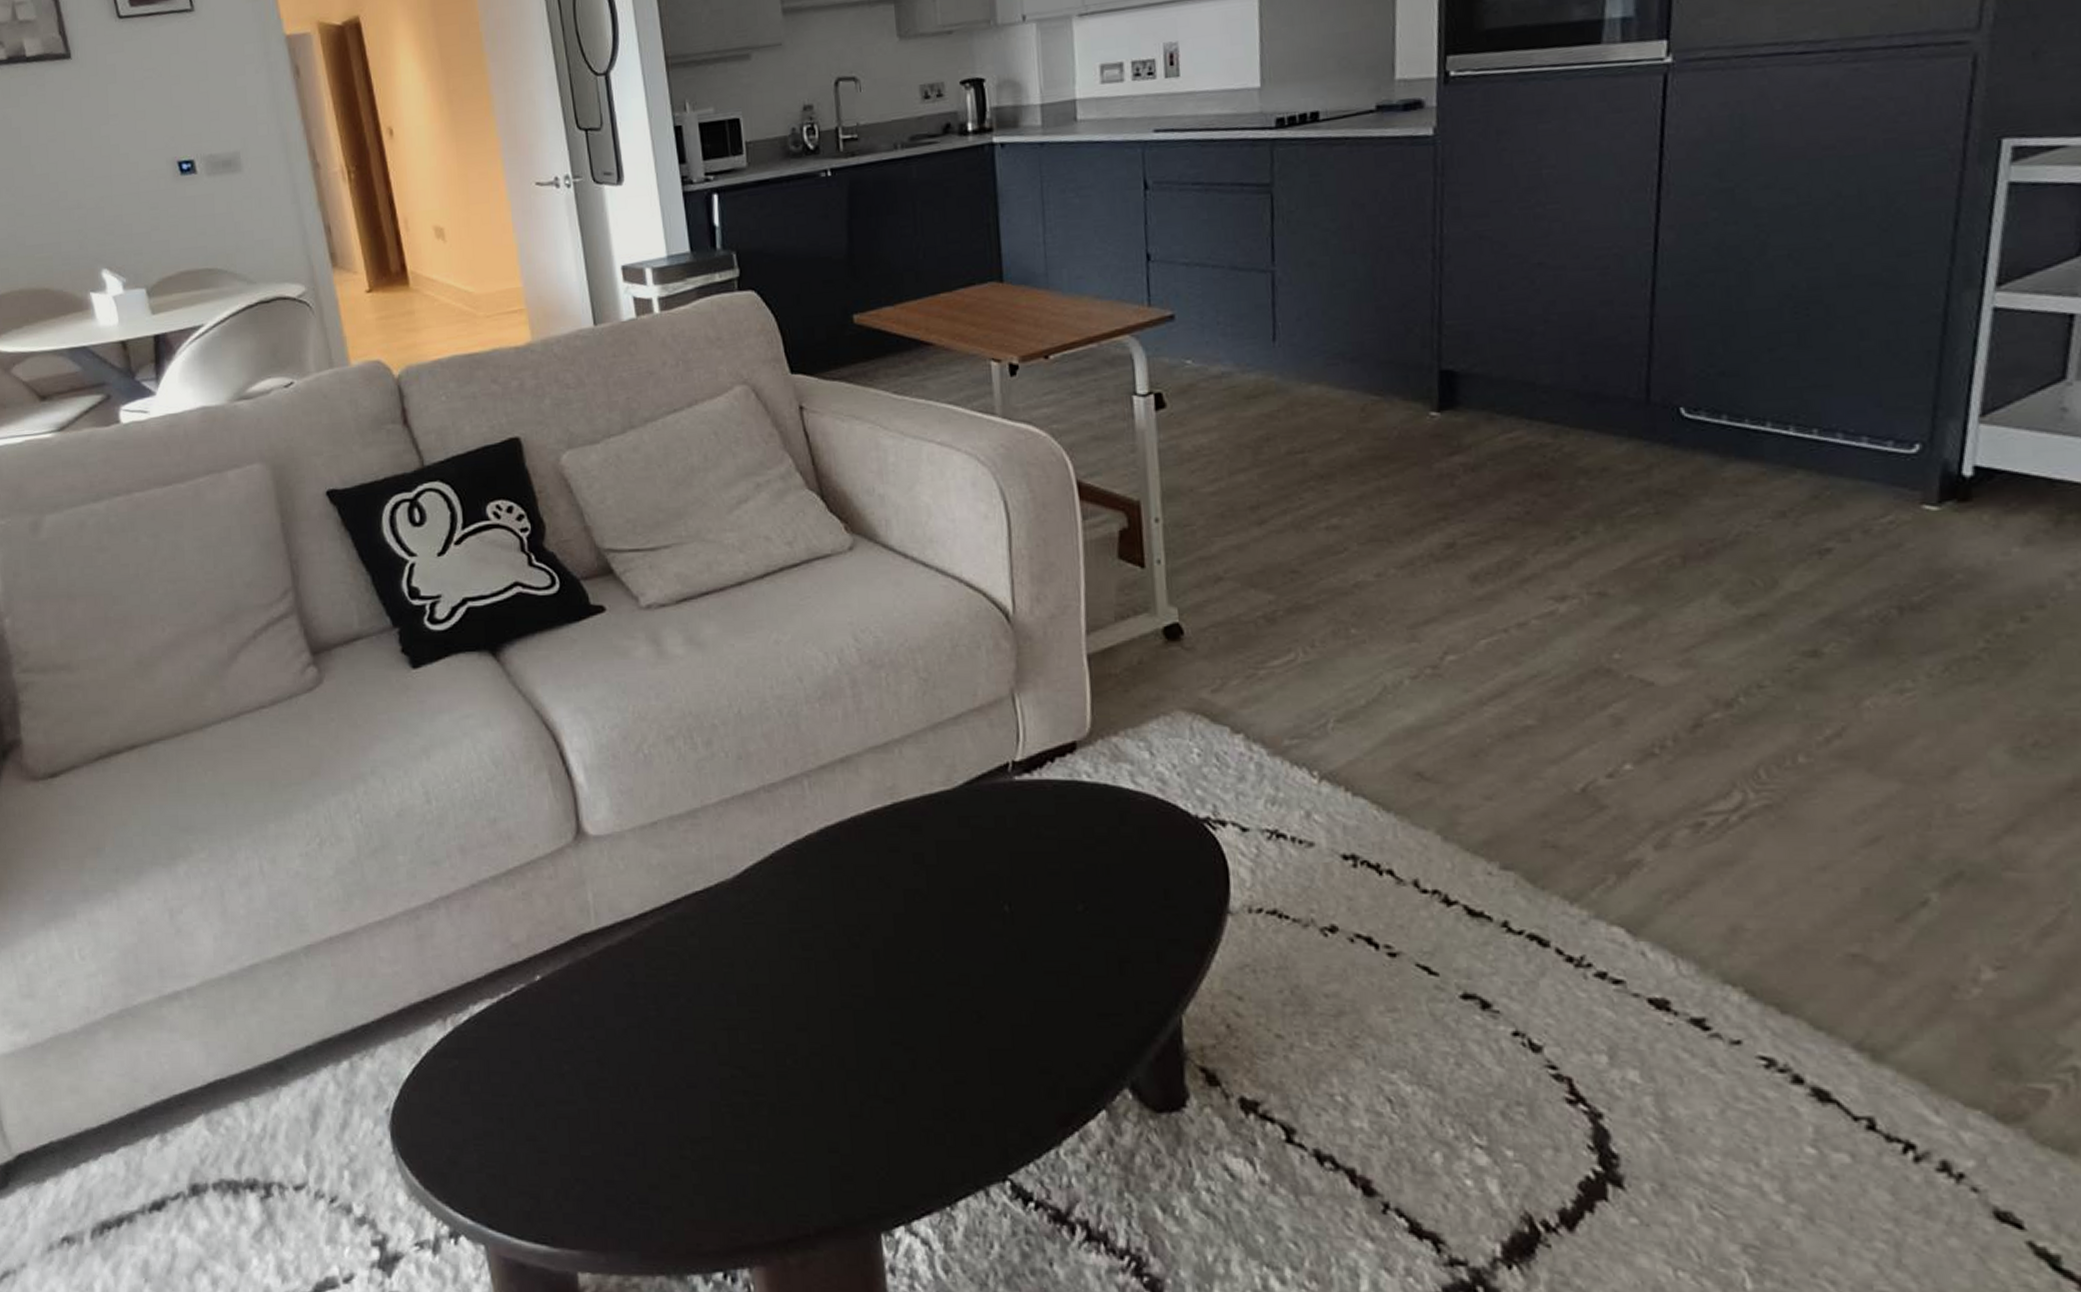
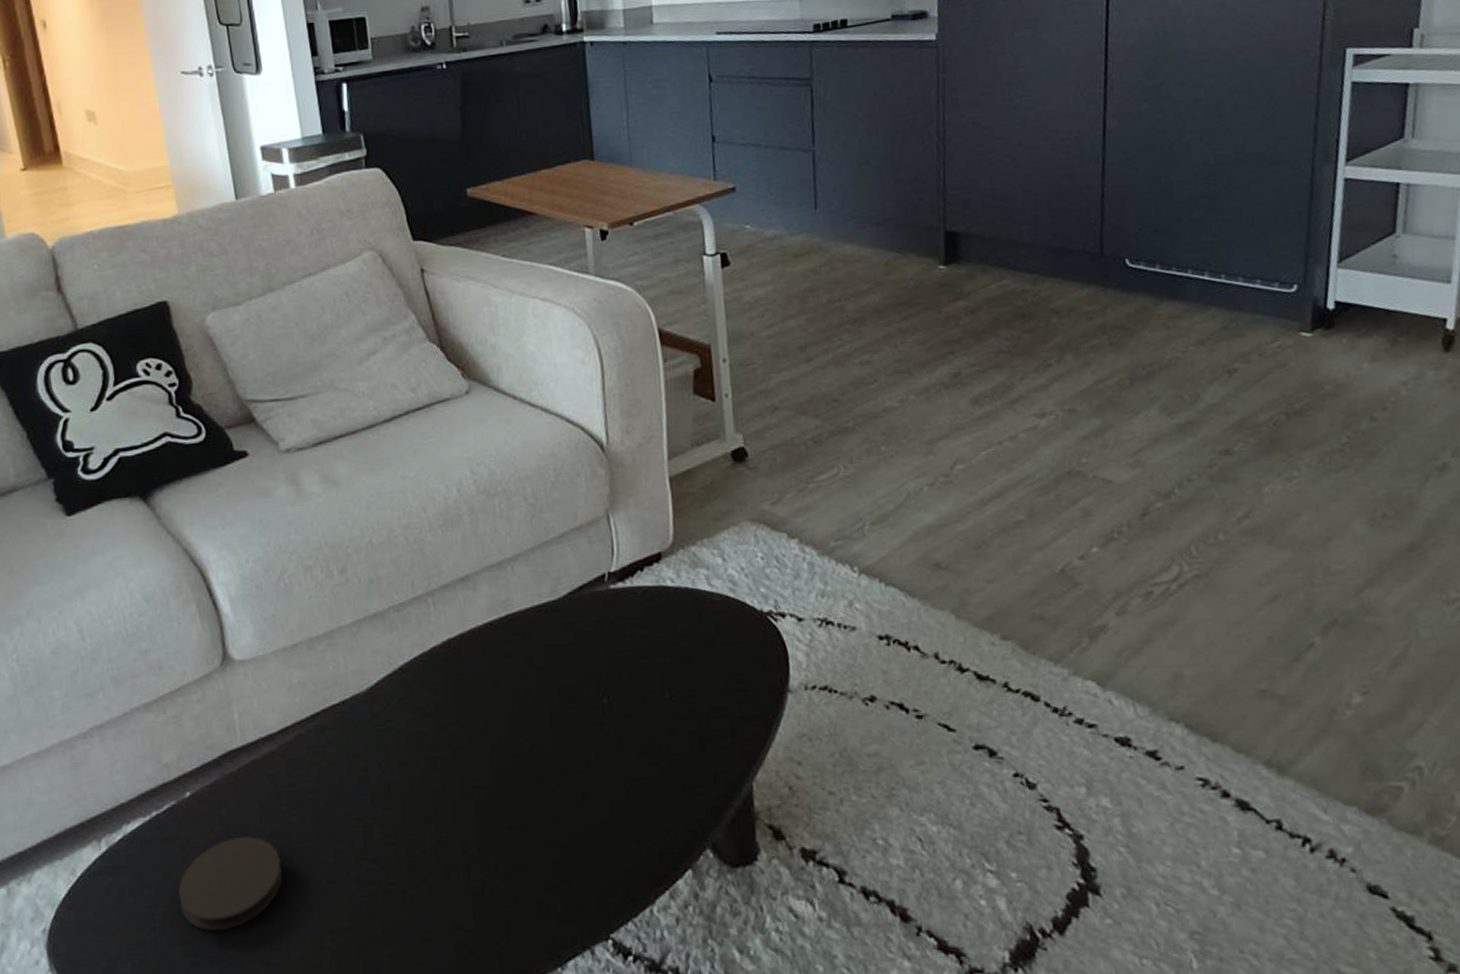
coaster: none [527,1028,639,1129] -> present [178,836,283,932]

